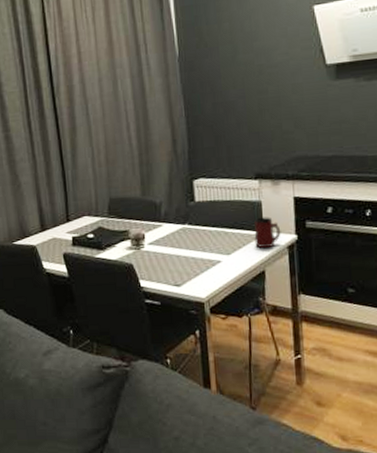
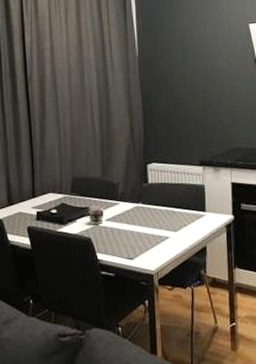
mug: present [254,217,281,249] -> none [198,199,221,227]

